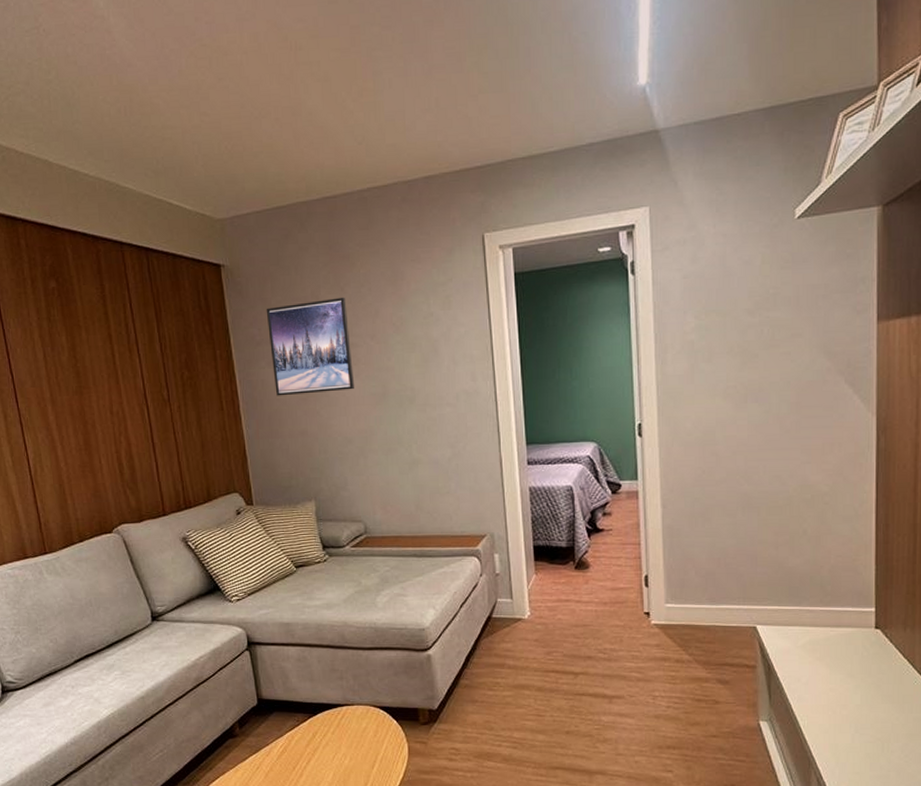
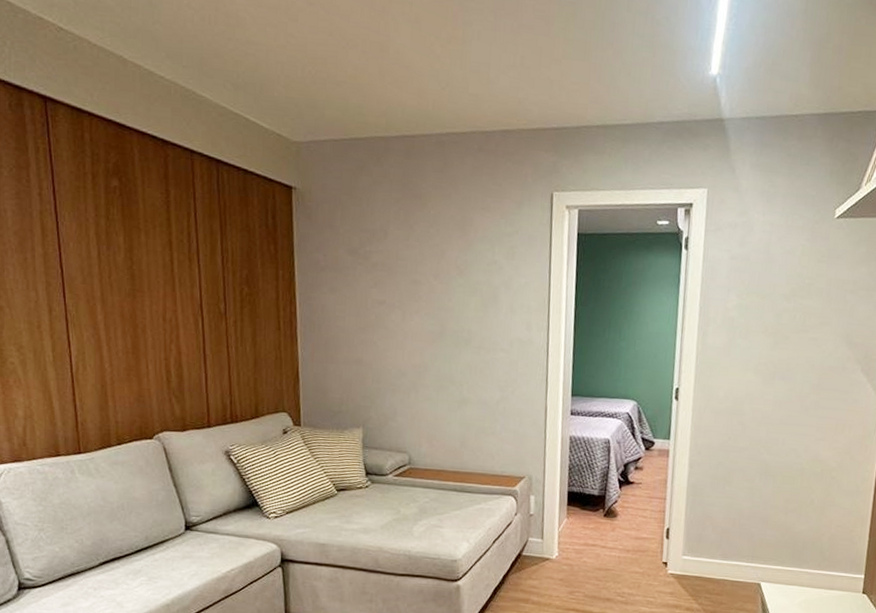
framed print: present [266,297,354,396] -> none [333,234,414,325]

